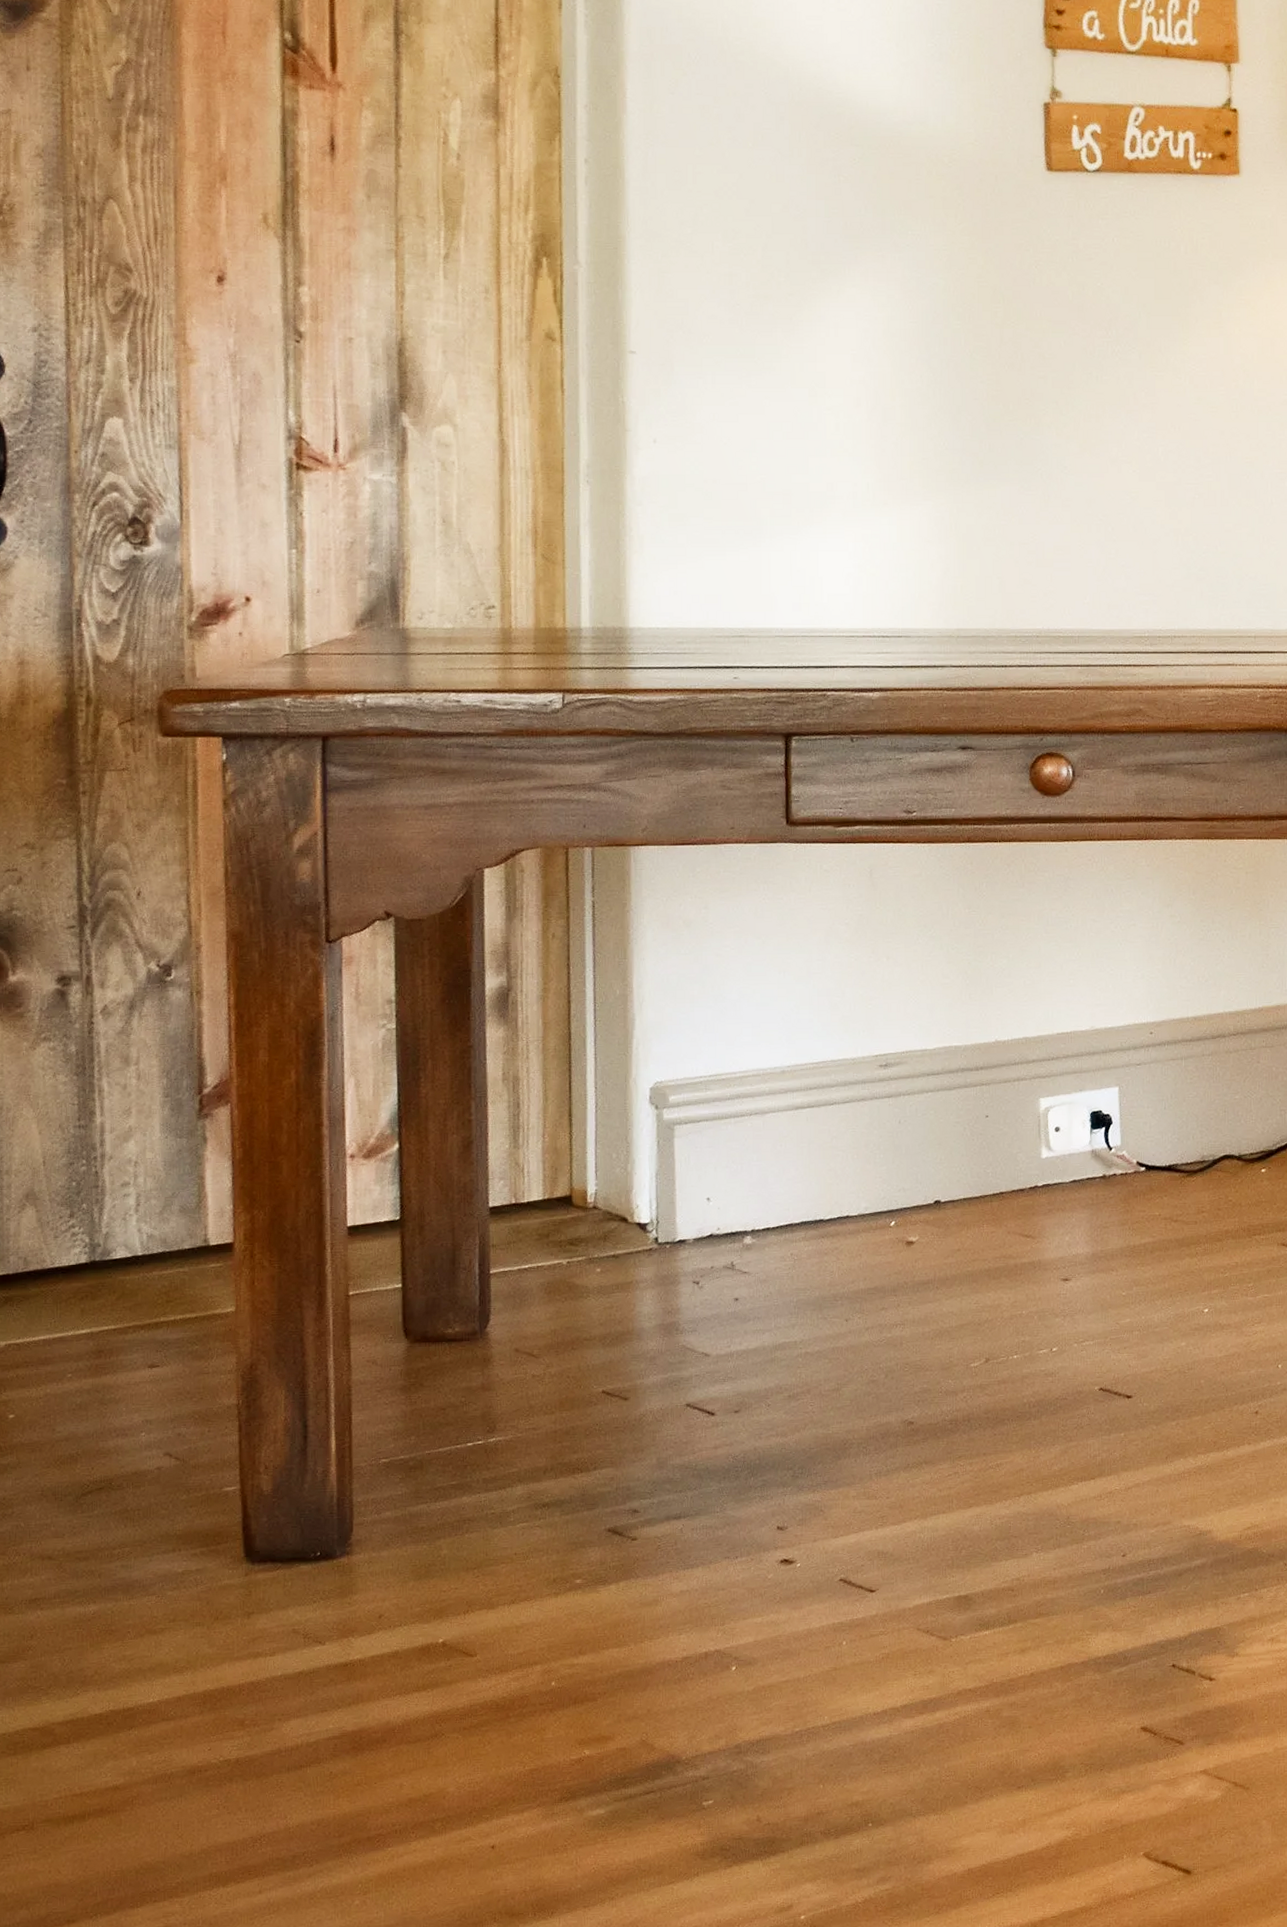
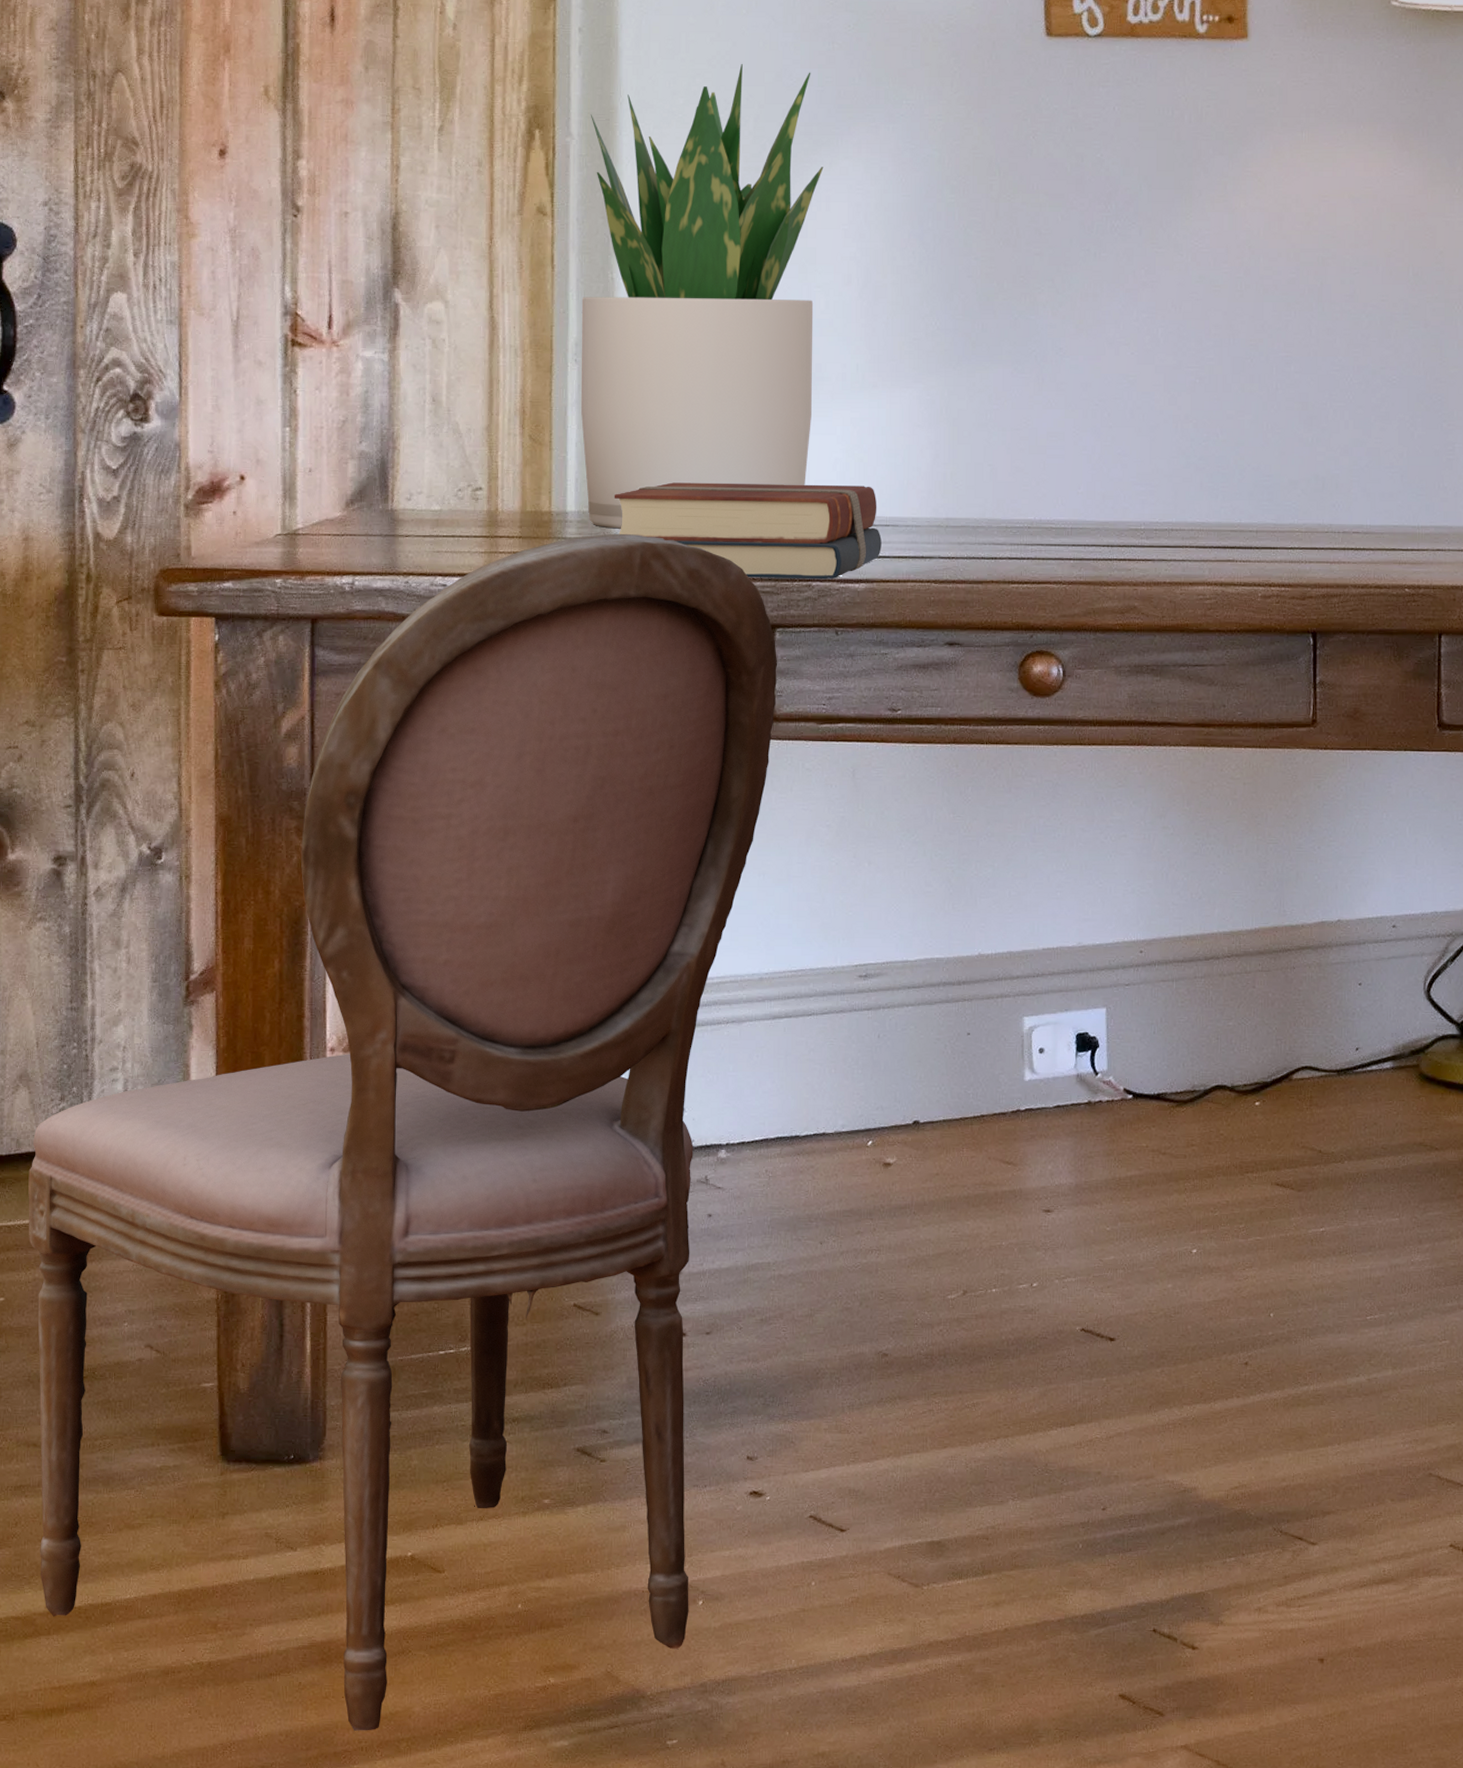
dining chair: none [37,648,795,1815] -> present [28,533,778,1731]
planter: none [592,194,832,644] -> present [581,63,824,529]
books: none [628,598,895,689] -> present [614,482,882,580]

